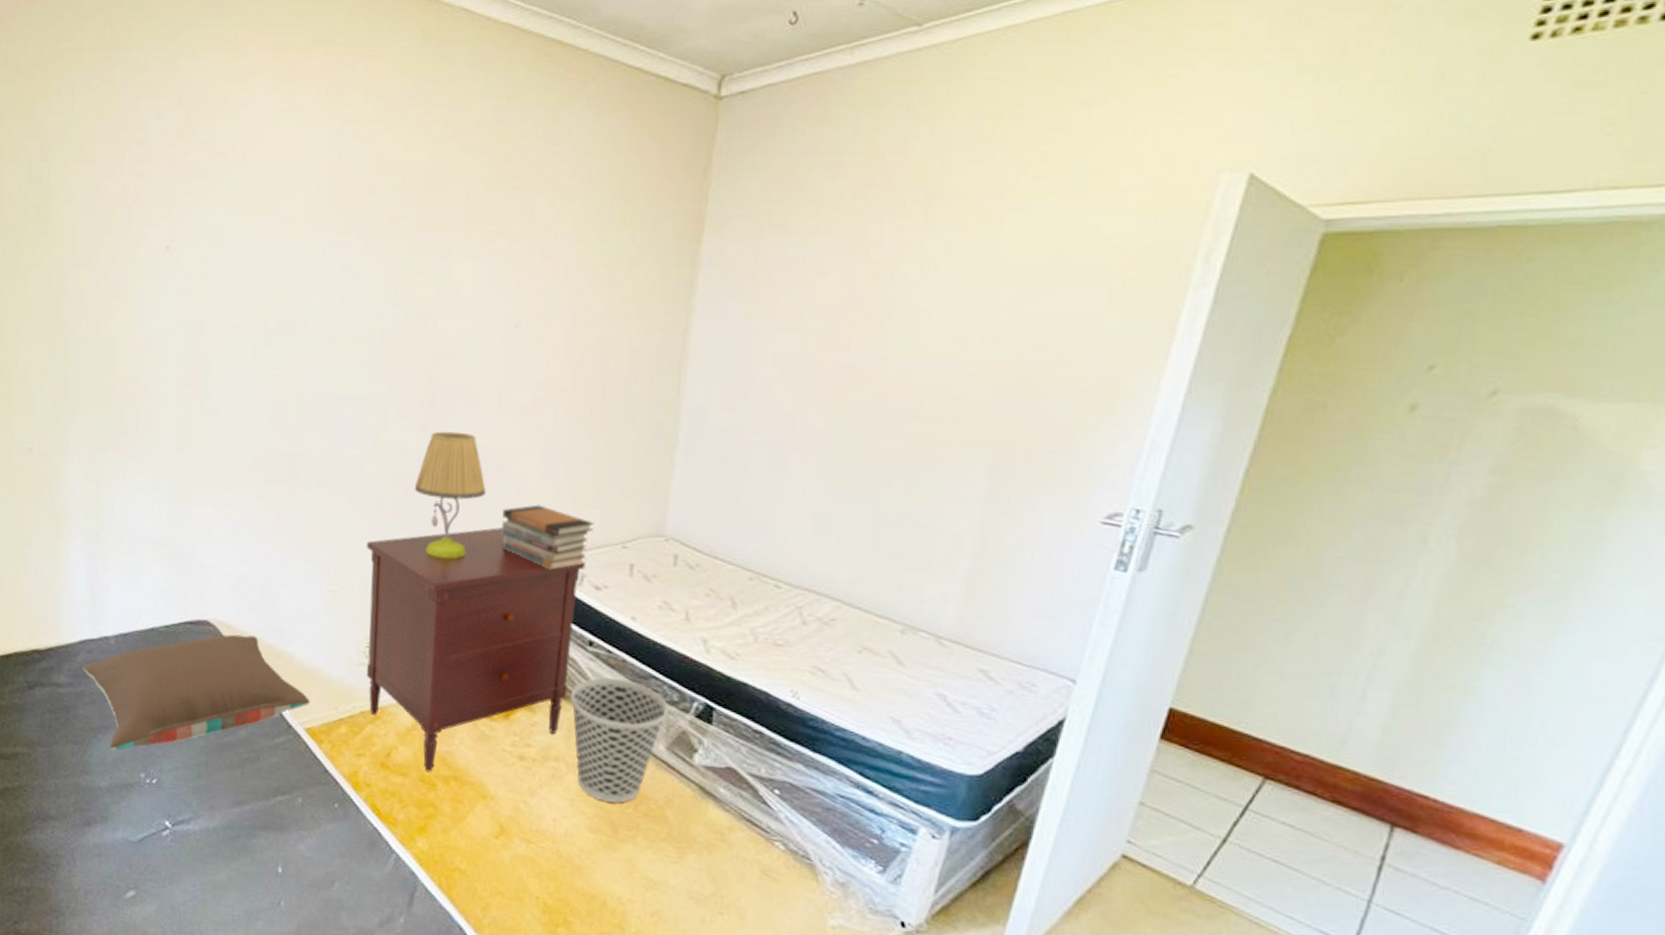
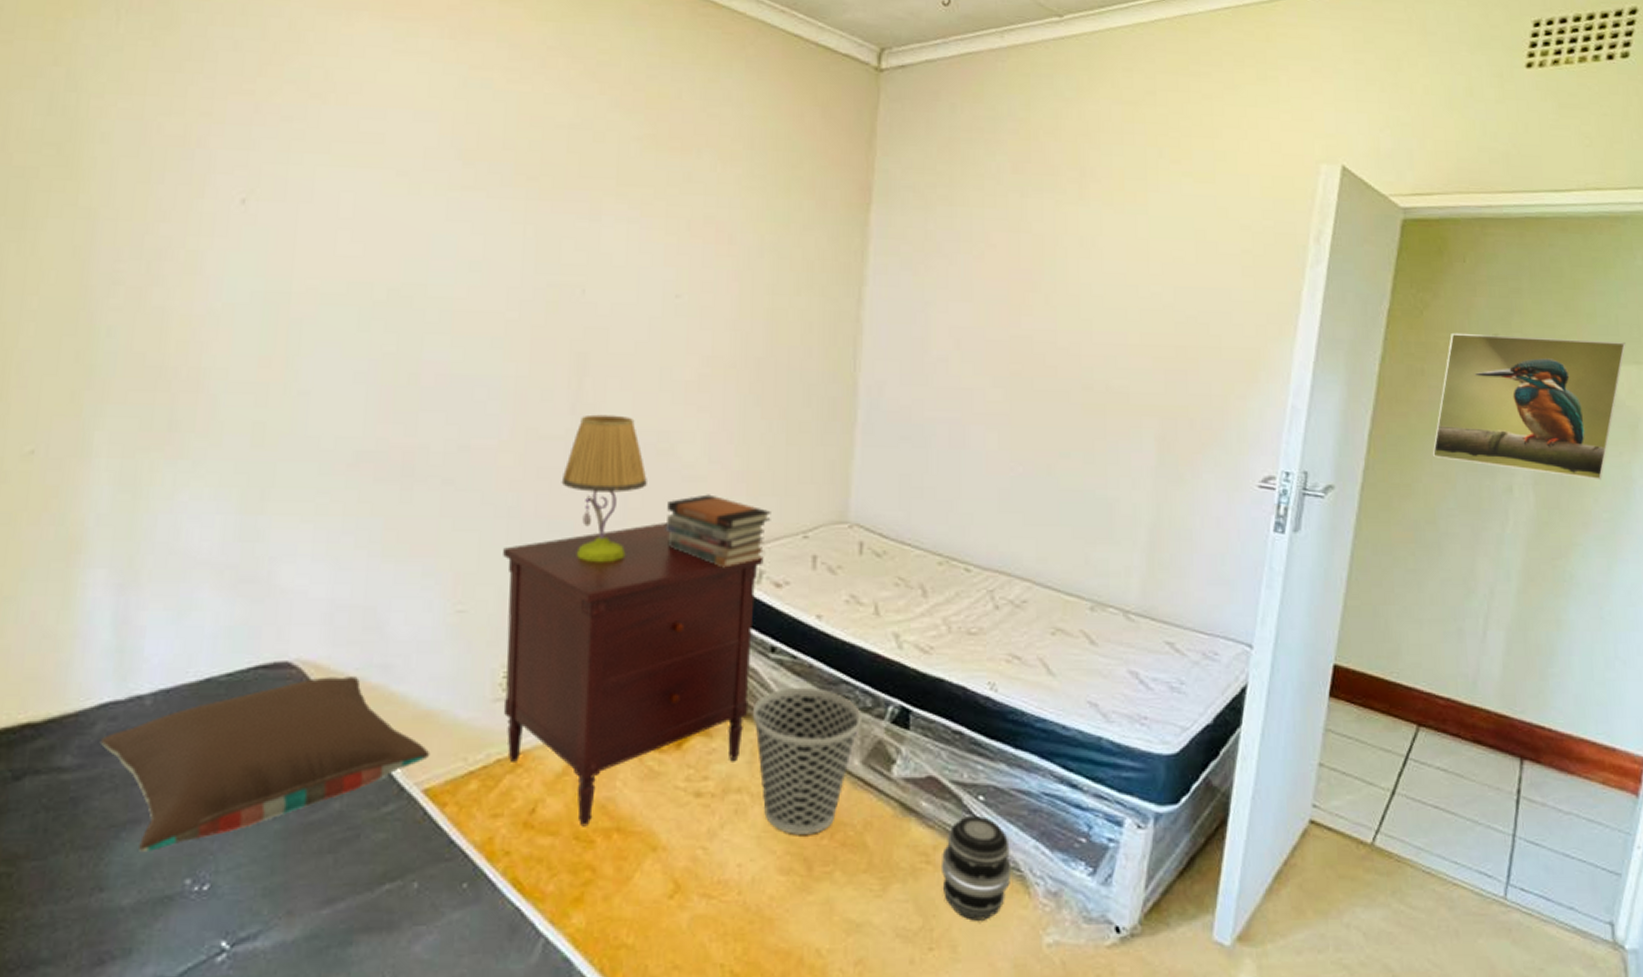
speaker: none [734,805,802,897] -> present [940,815,1012,921]
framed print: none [1324,362,1623,536] -> present [1432,332,1626,481]

